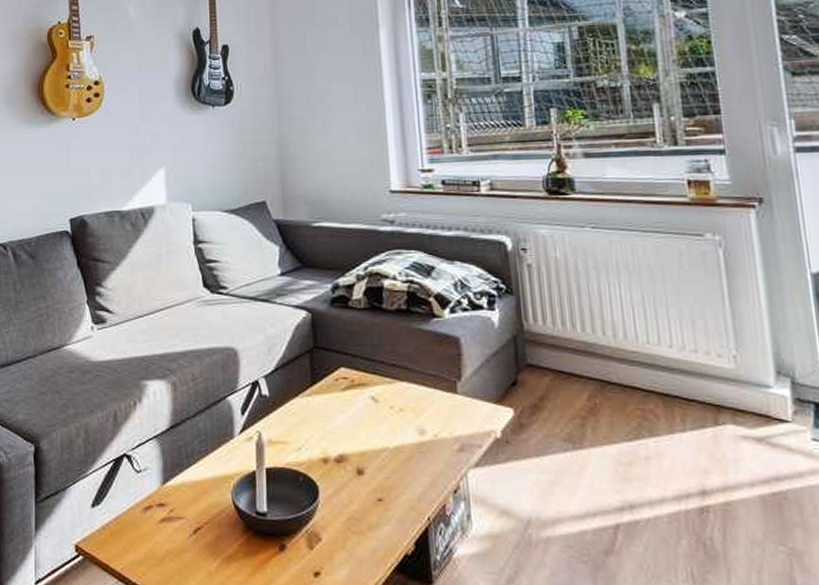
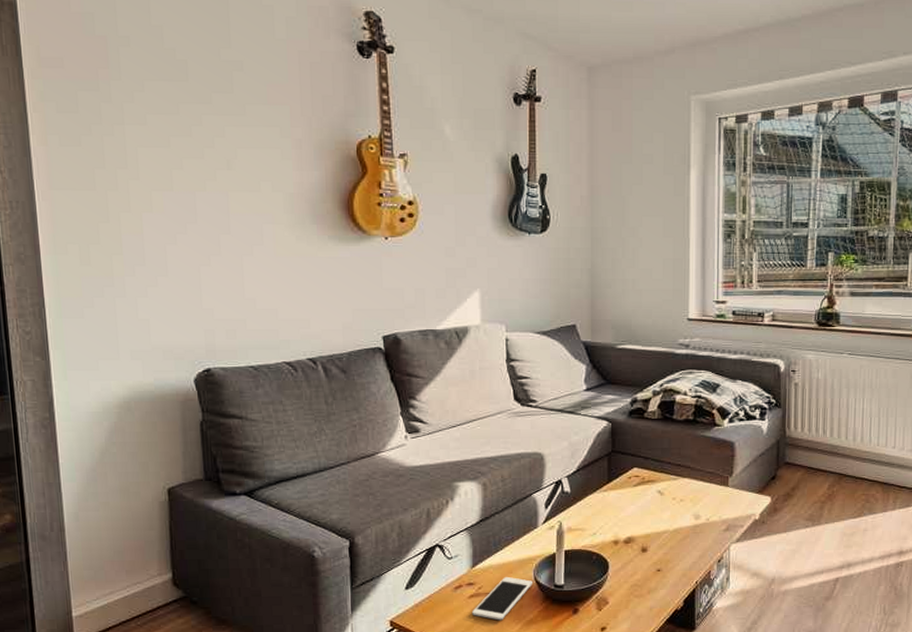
cell phone: none [163,497,231,554] -> present [471,576,533,621]

